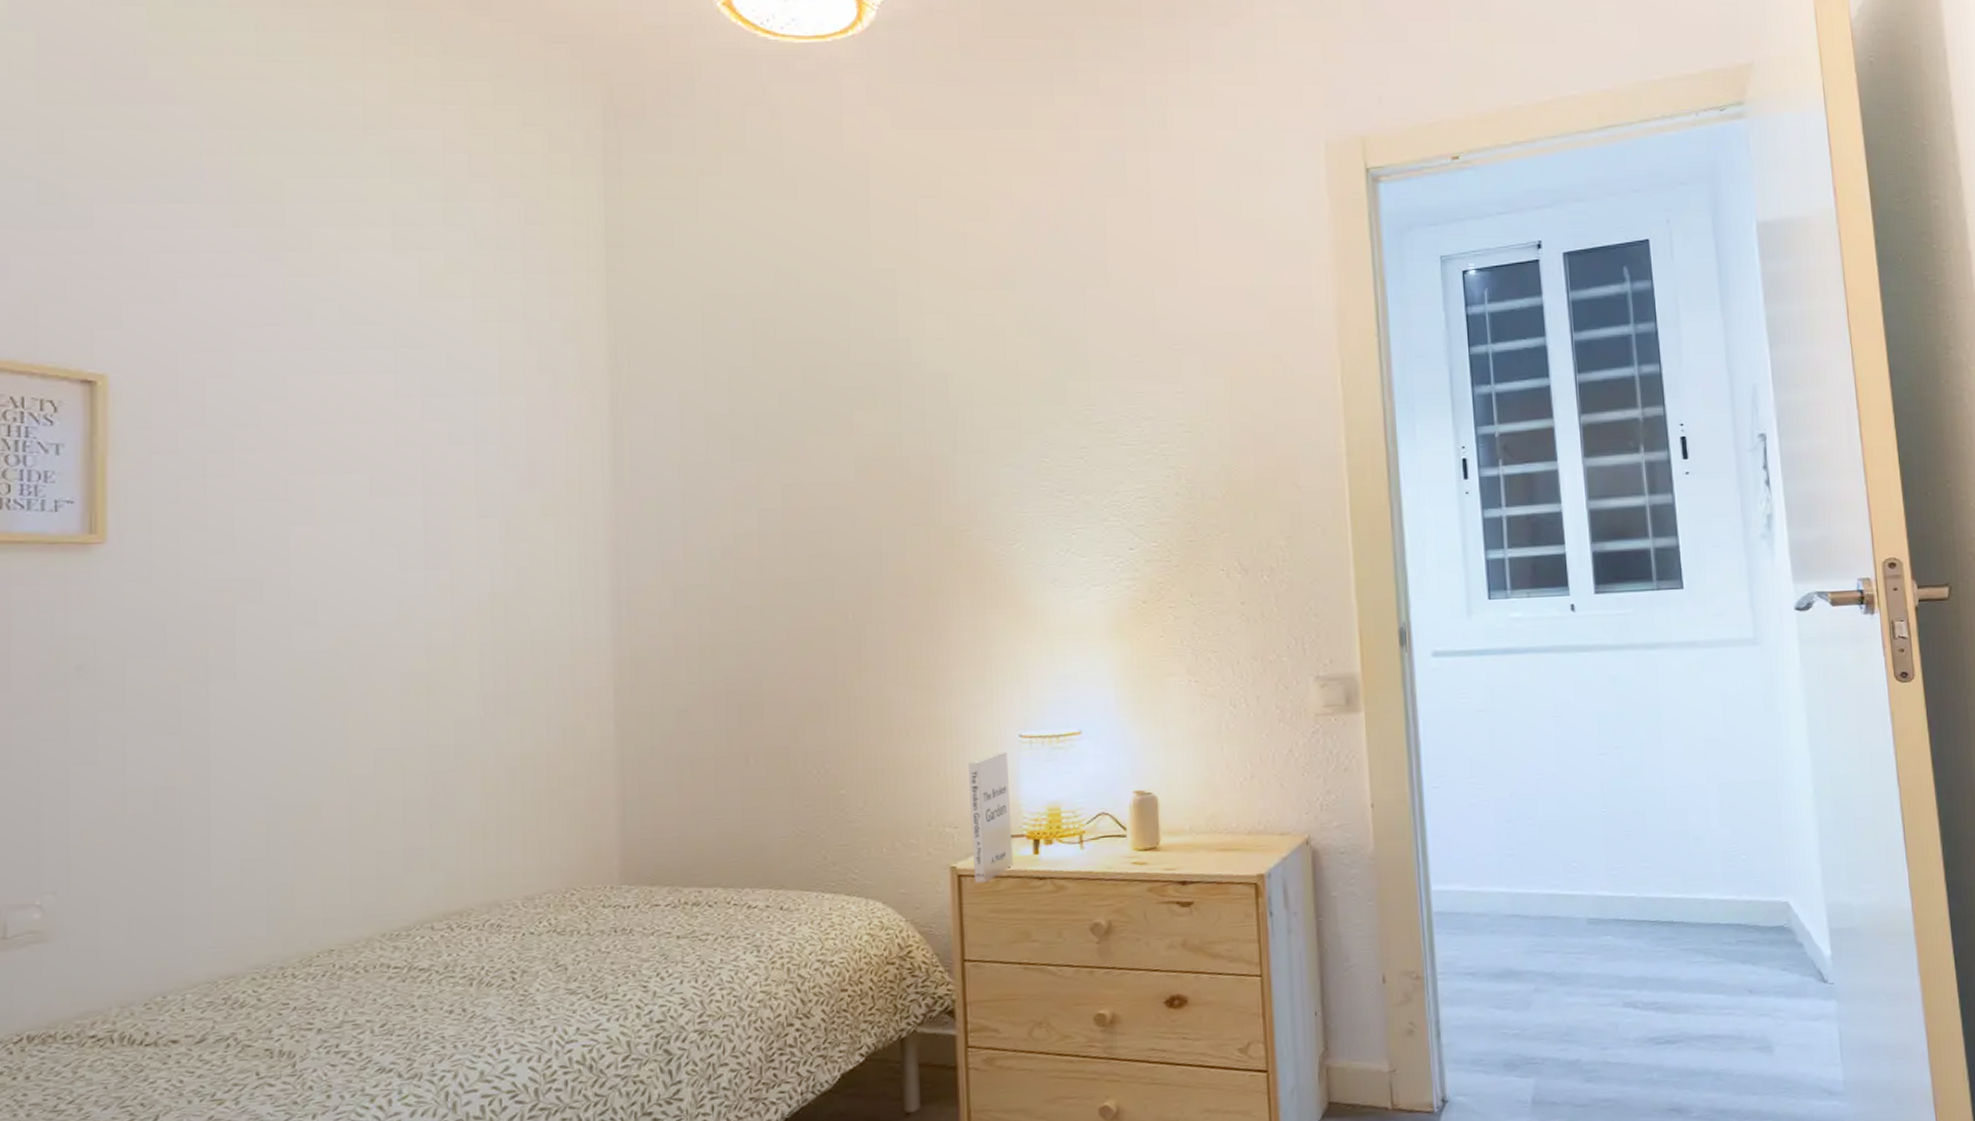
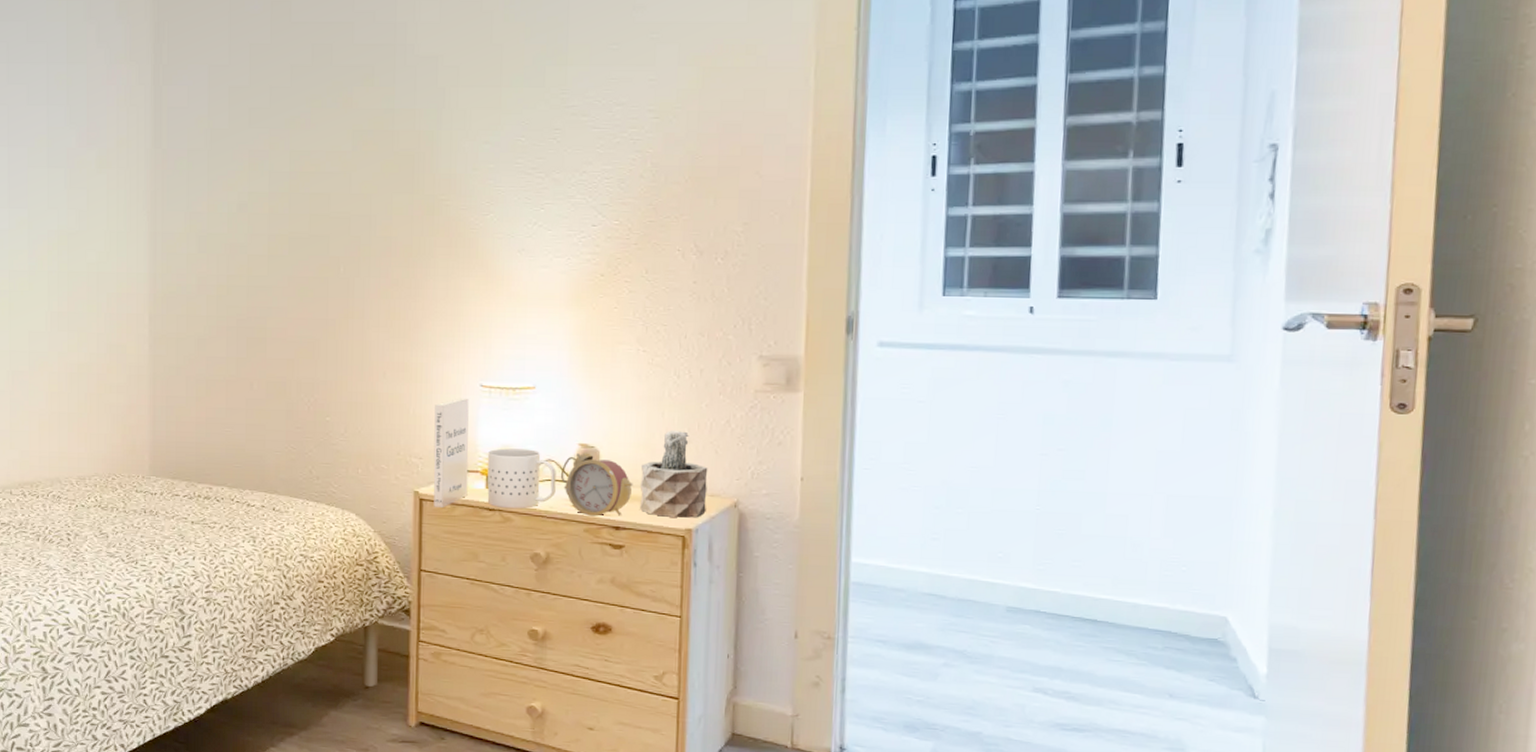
mug: none [1032,803,1113,876] -> present [487,448,556,509]
alarm clock: none [1116,800,1197,873] -> present [560,453,633,517]
succulent plant: none [1204,765,1277,865] -> present [640,429,708,518]

